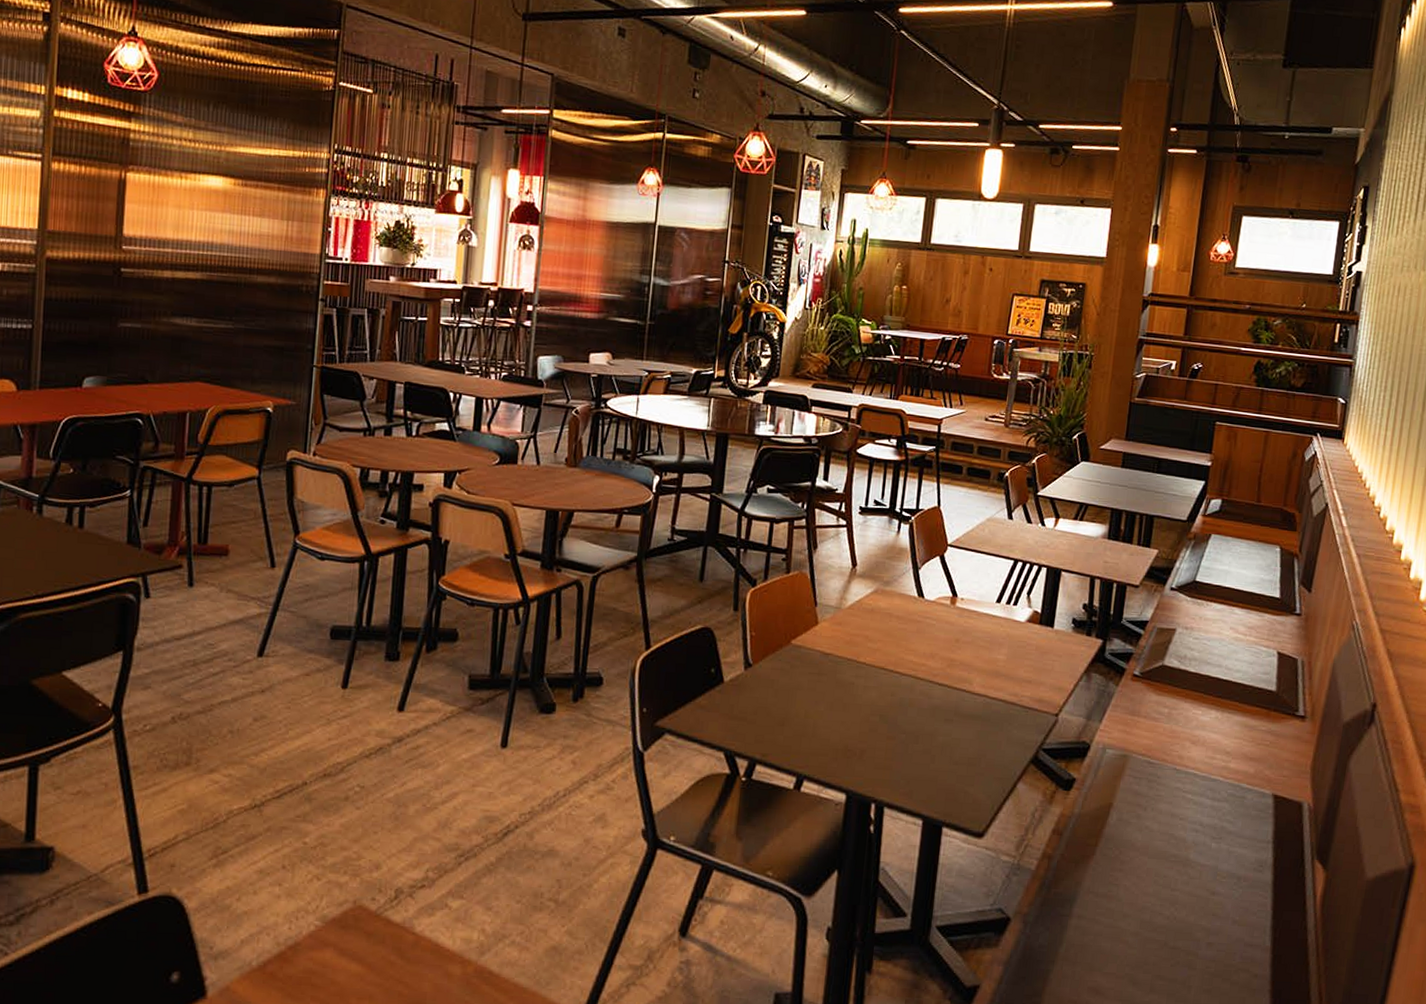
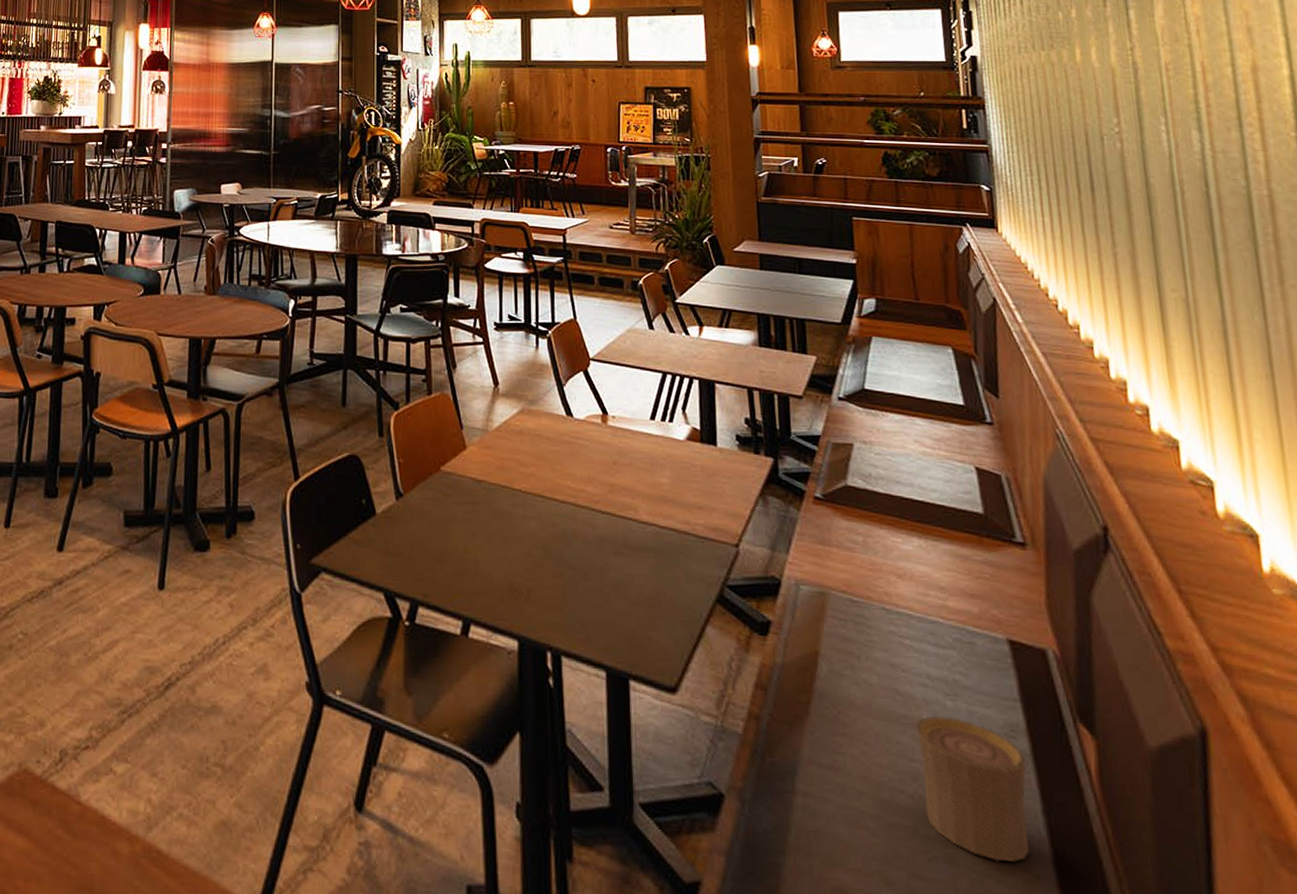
cup: none [1177,854,1267,965] -> present [915,715,1029,862]

